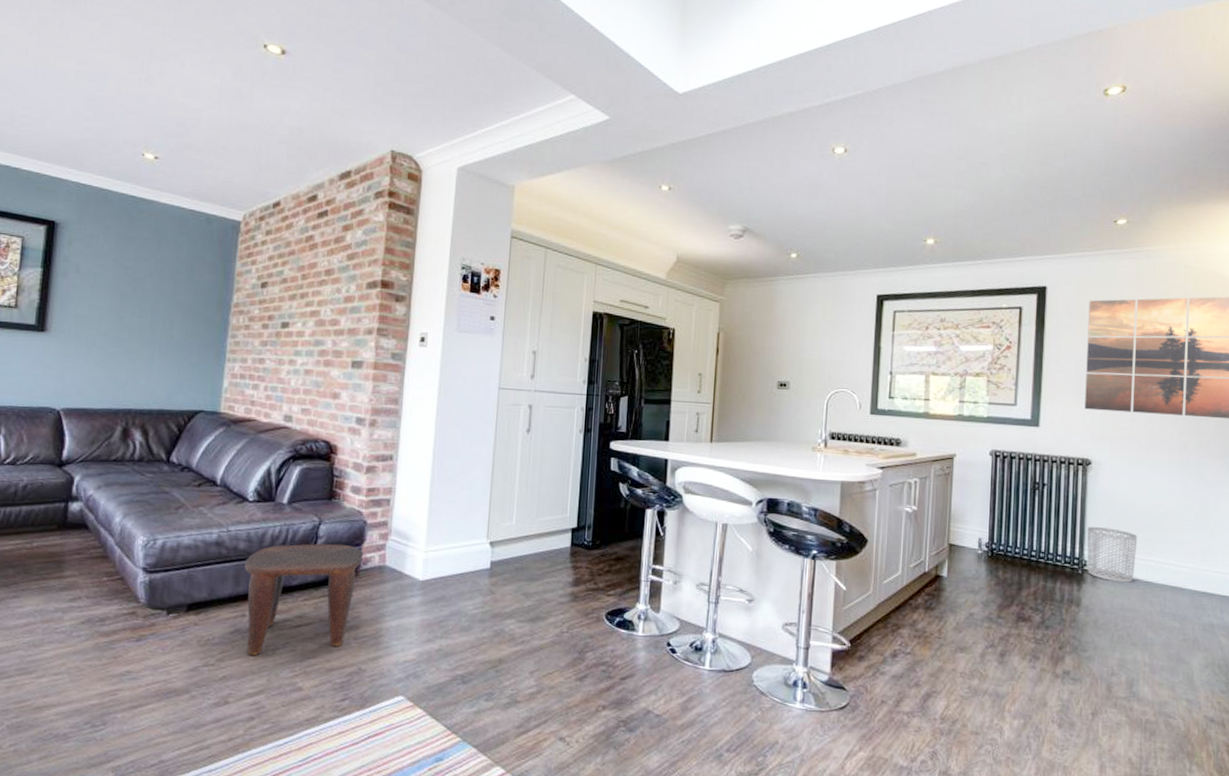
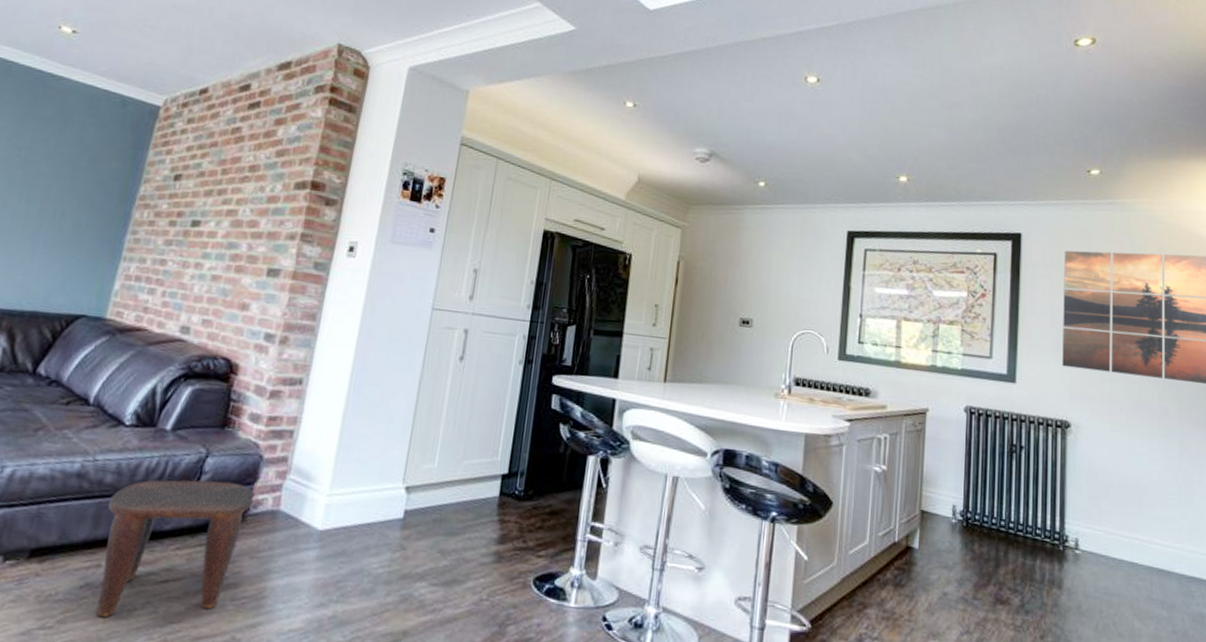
waste bin: present [1087,526,1138,583] -> none [1067,496,1121,563]

